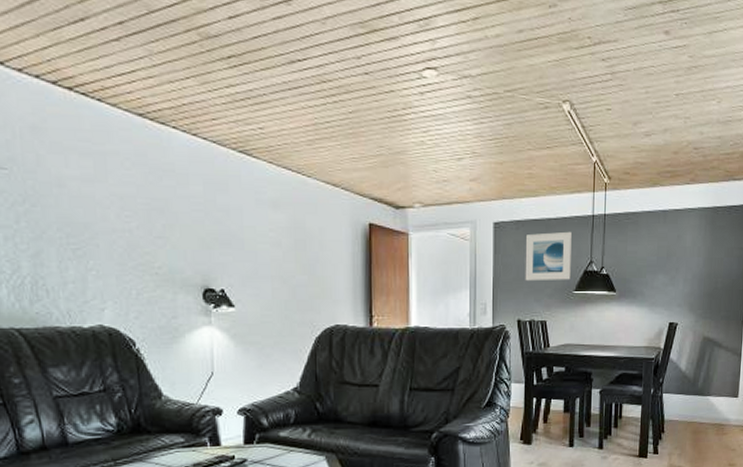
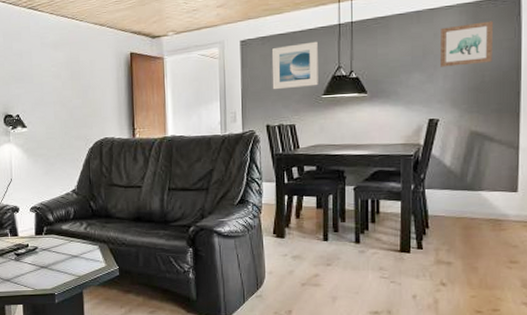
wall art: none [681,228,727,271] -> present [439,21,493,67]

